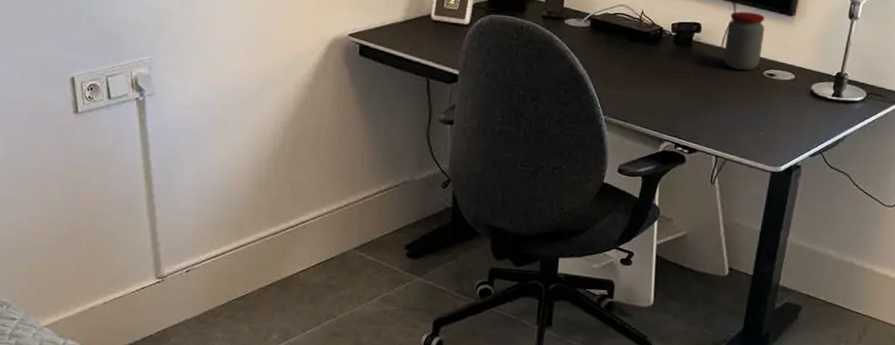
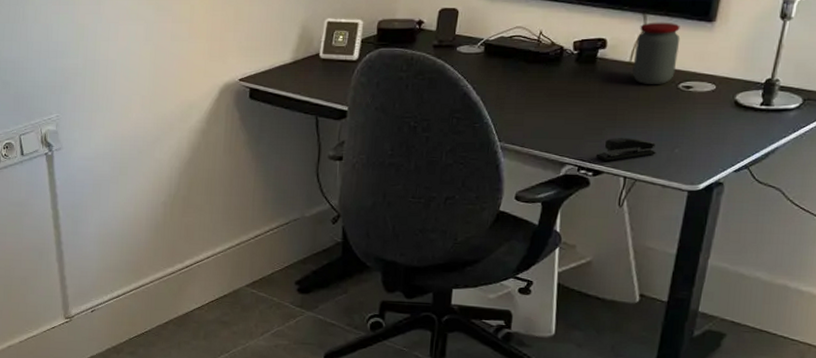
stapler: none [691,118,744,140] -> present [595,138,656,161]

